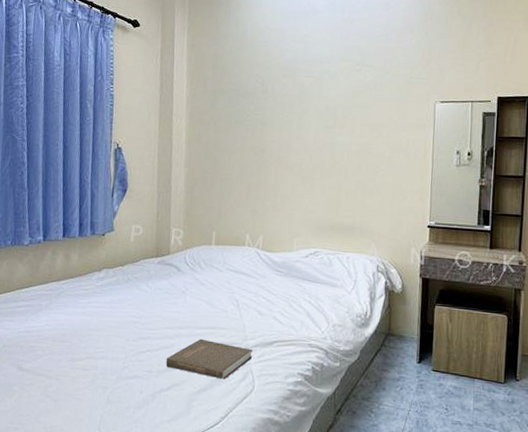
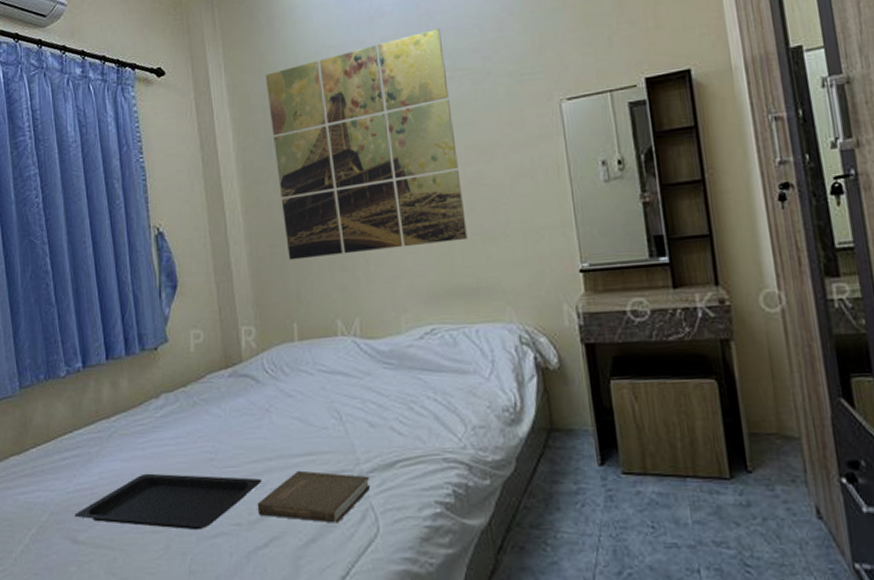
serving tray: none [22,325,172,372] -> present [74,473,262,531]
wall art: none [216,31,357,192] -> present [265,28,468,260]

